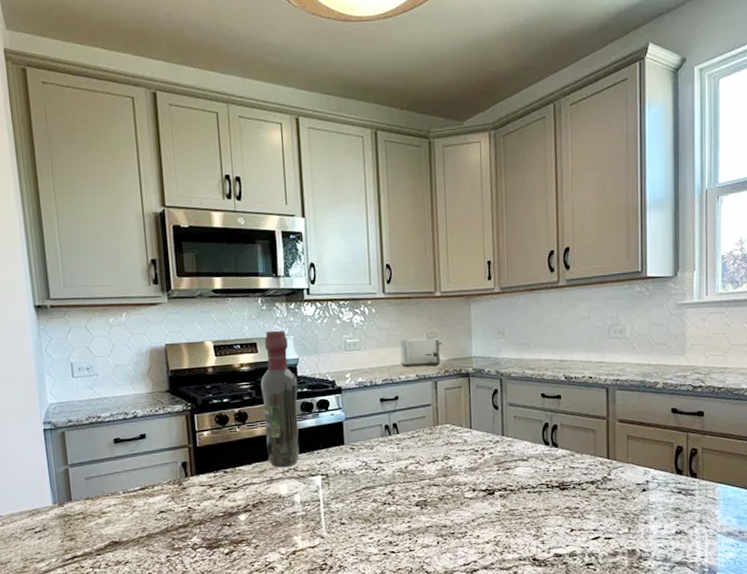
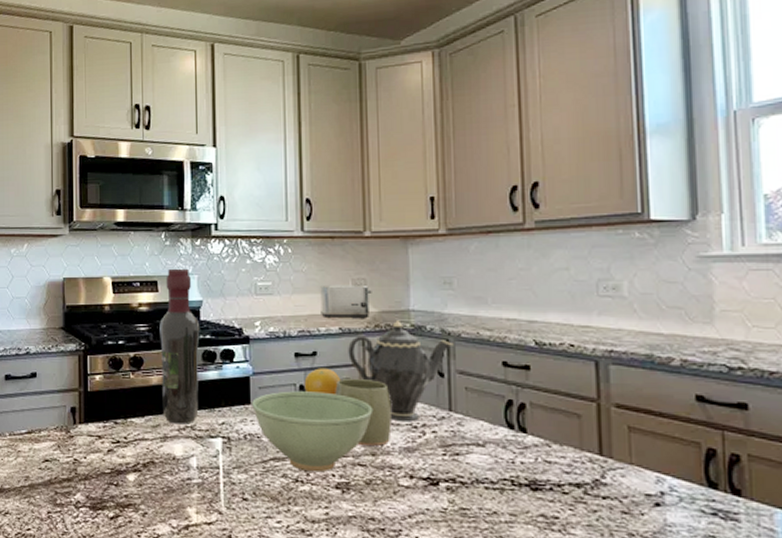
bowl: none [346,429,445,495] -> present [252,391,373,472]
fruit: none [388,409,419,431] -> present [304,368,341,395]
mug: none [414,415,459,469] -> present [335,378,392,446]
teapot: none [424,366,506,447] -> present [348,321,454,421]

